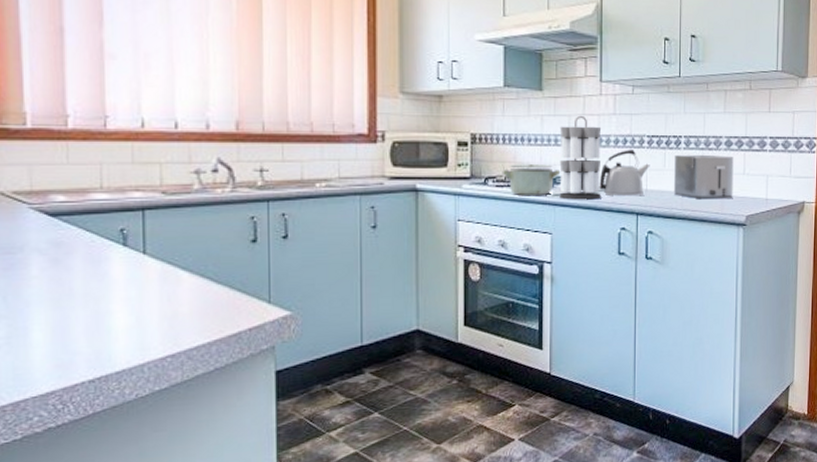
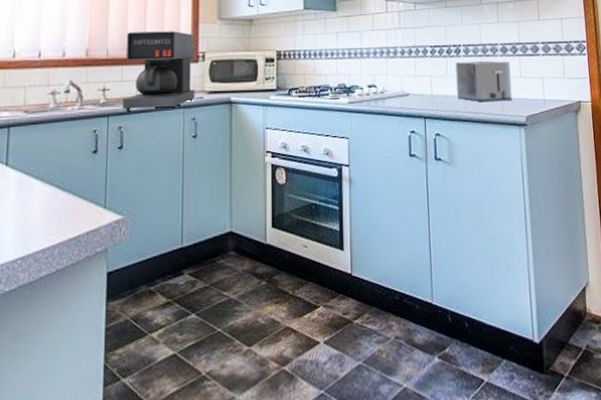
coffee maker: none [286,103,374,197] -> present [123,31,195,112]
saucepan: present [502,164,561,195] -> none [303,75,355,104]
spice rack: present [559,115,602,200] -> none [352,31,392,107]
kettle: present [599,150,650,197] -> none [389,59,434,103]

